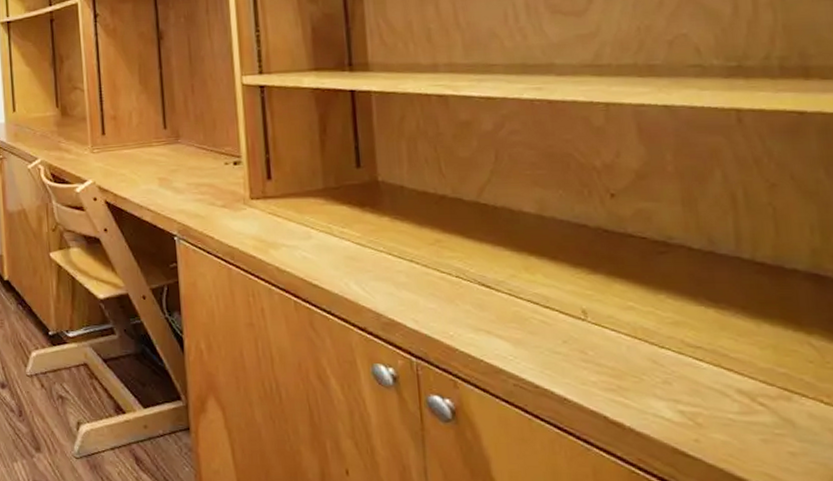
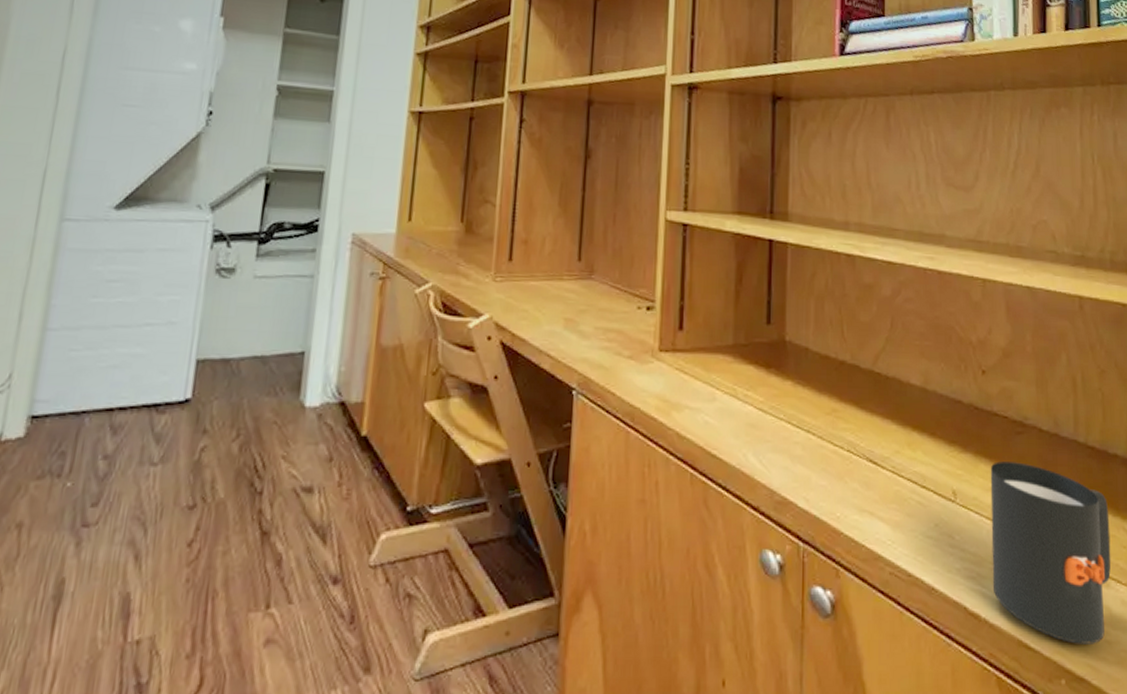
mug: none [627,281,793,455] -> present [990,461,1111,644]

